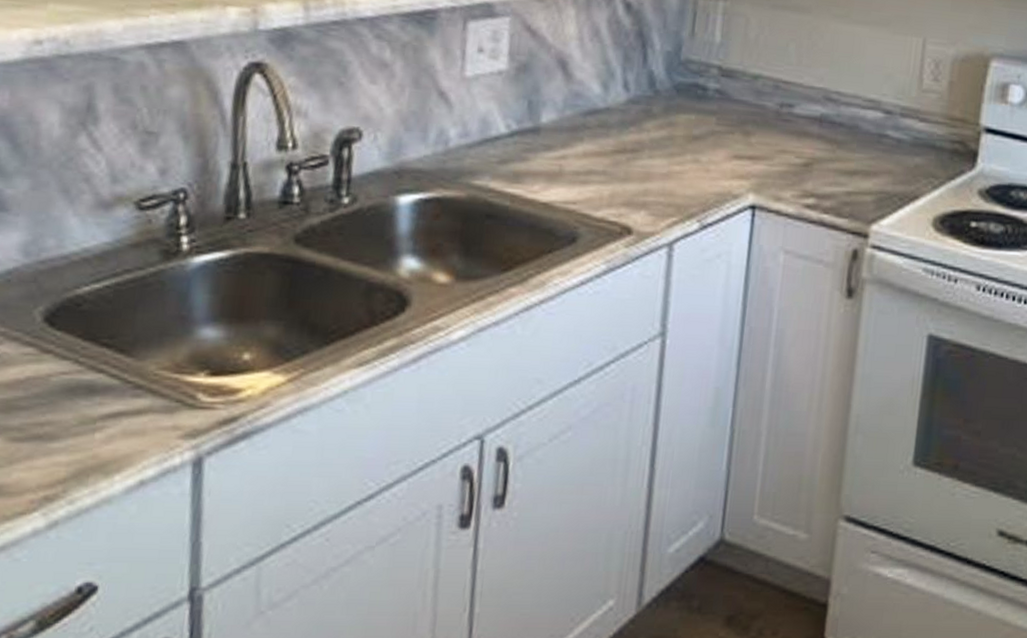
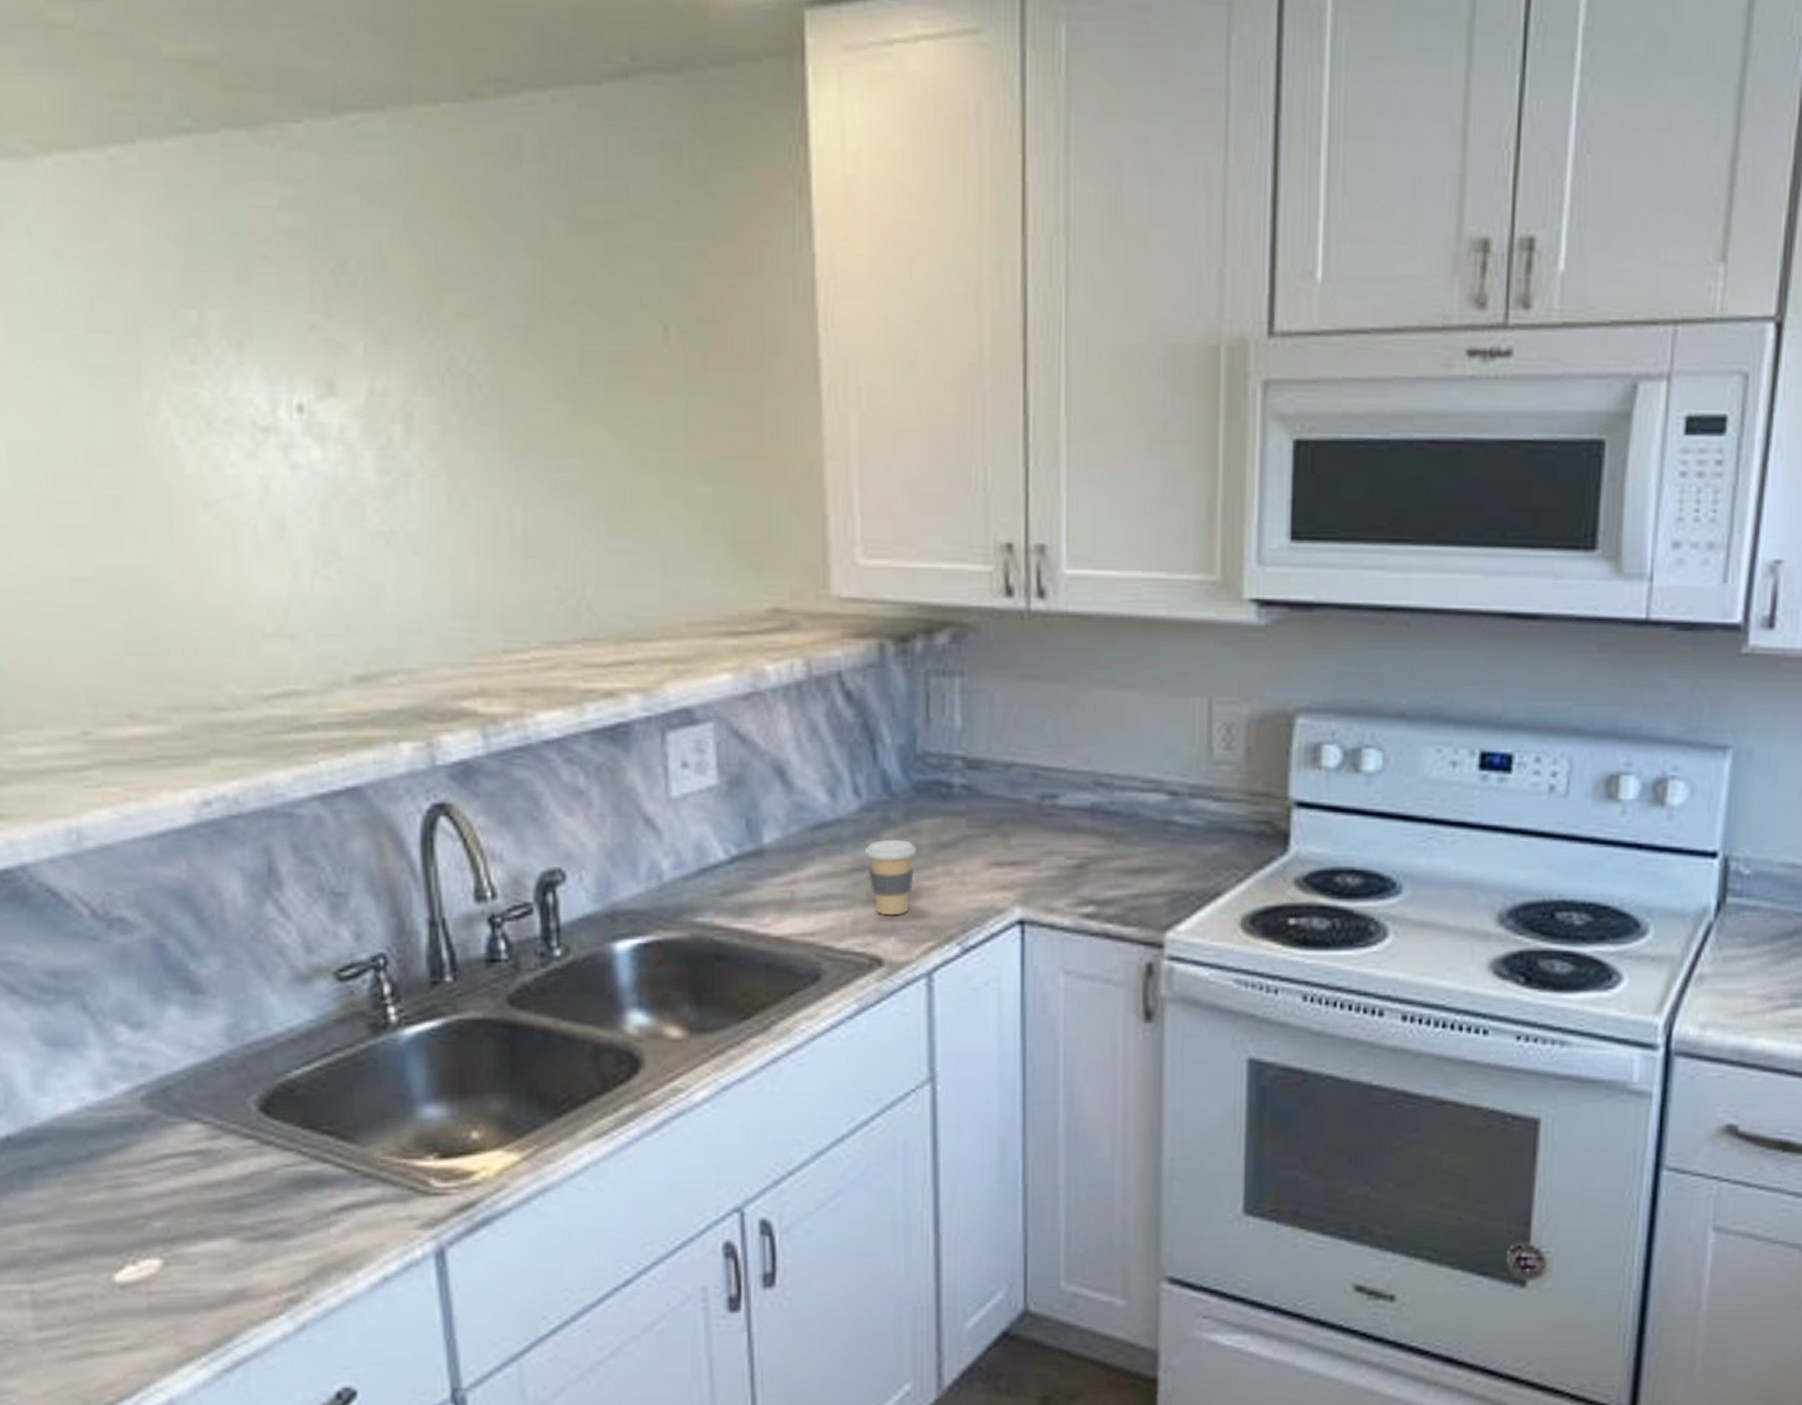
coffee cup: none [626,128,672,193] -> present [864,839,917,916]

